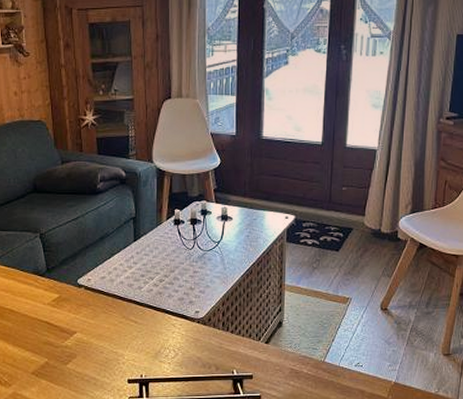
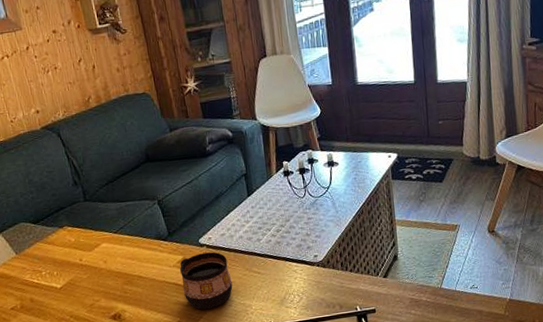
cup: none [53,294,107,353] -> present [179,252,233,310]

